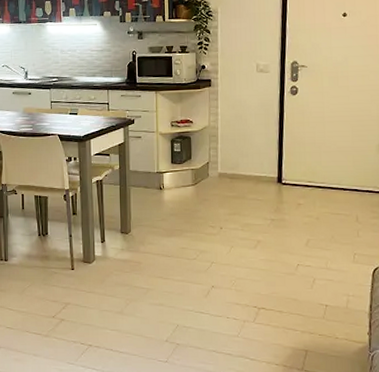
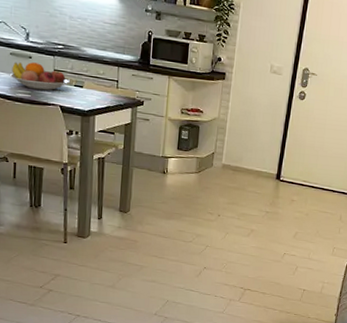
fruit bowl: none [14,98,66,123] -> present [10,62,71,91]

